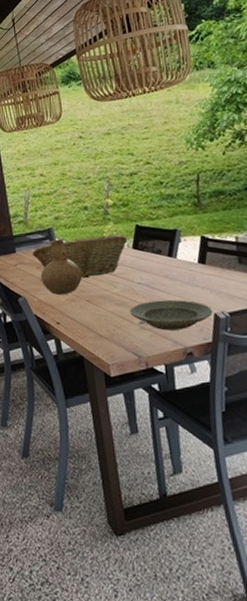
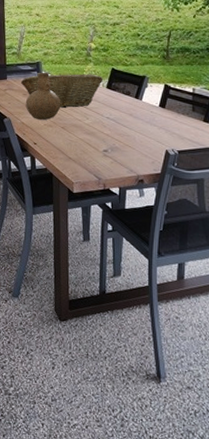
plate: present [129,299,213,331] -> none [96,134,165,161]

